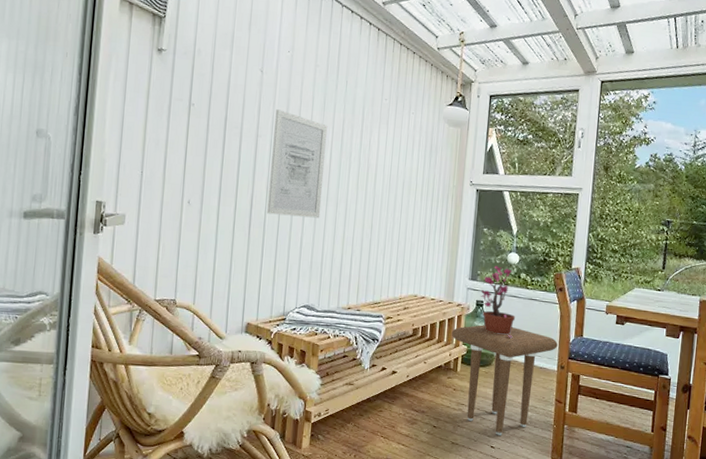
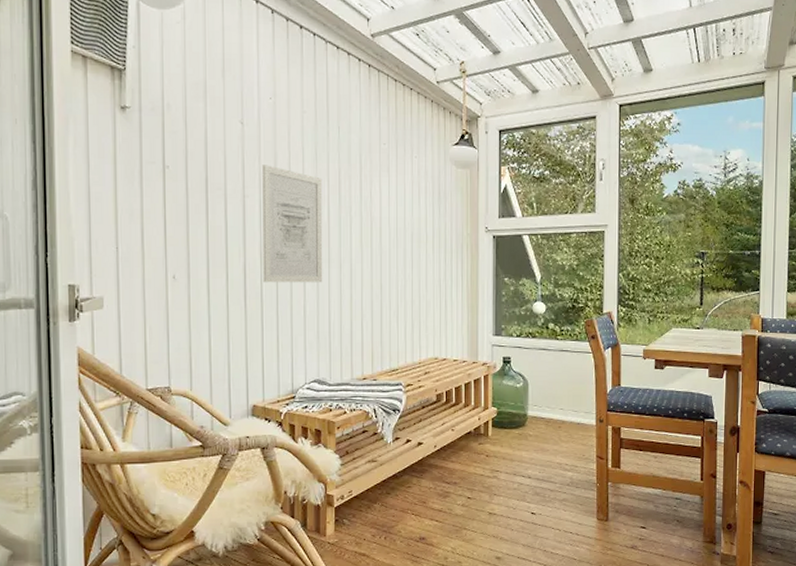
side table: present [451,325,558,435] -> none [478,383,594,500]
potted plant: present [481,266,516,339] -> none [507,318,547,395]

